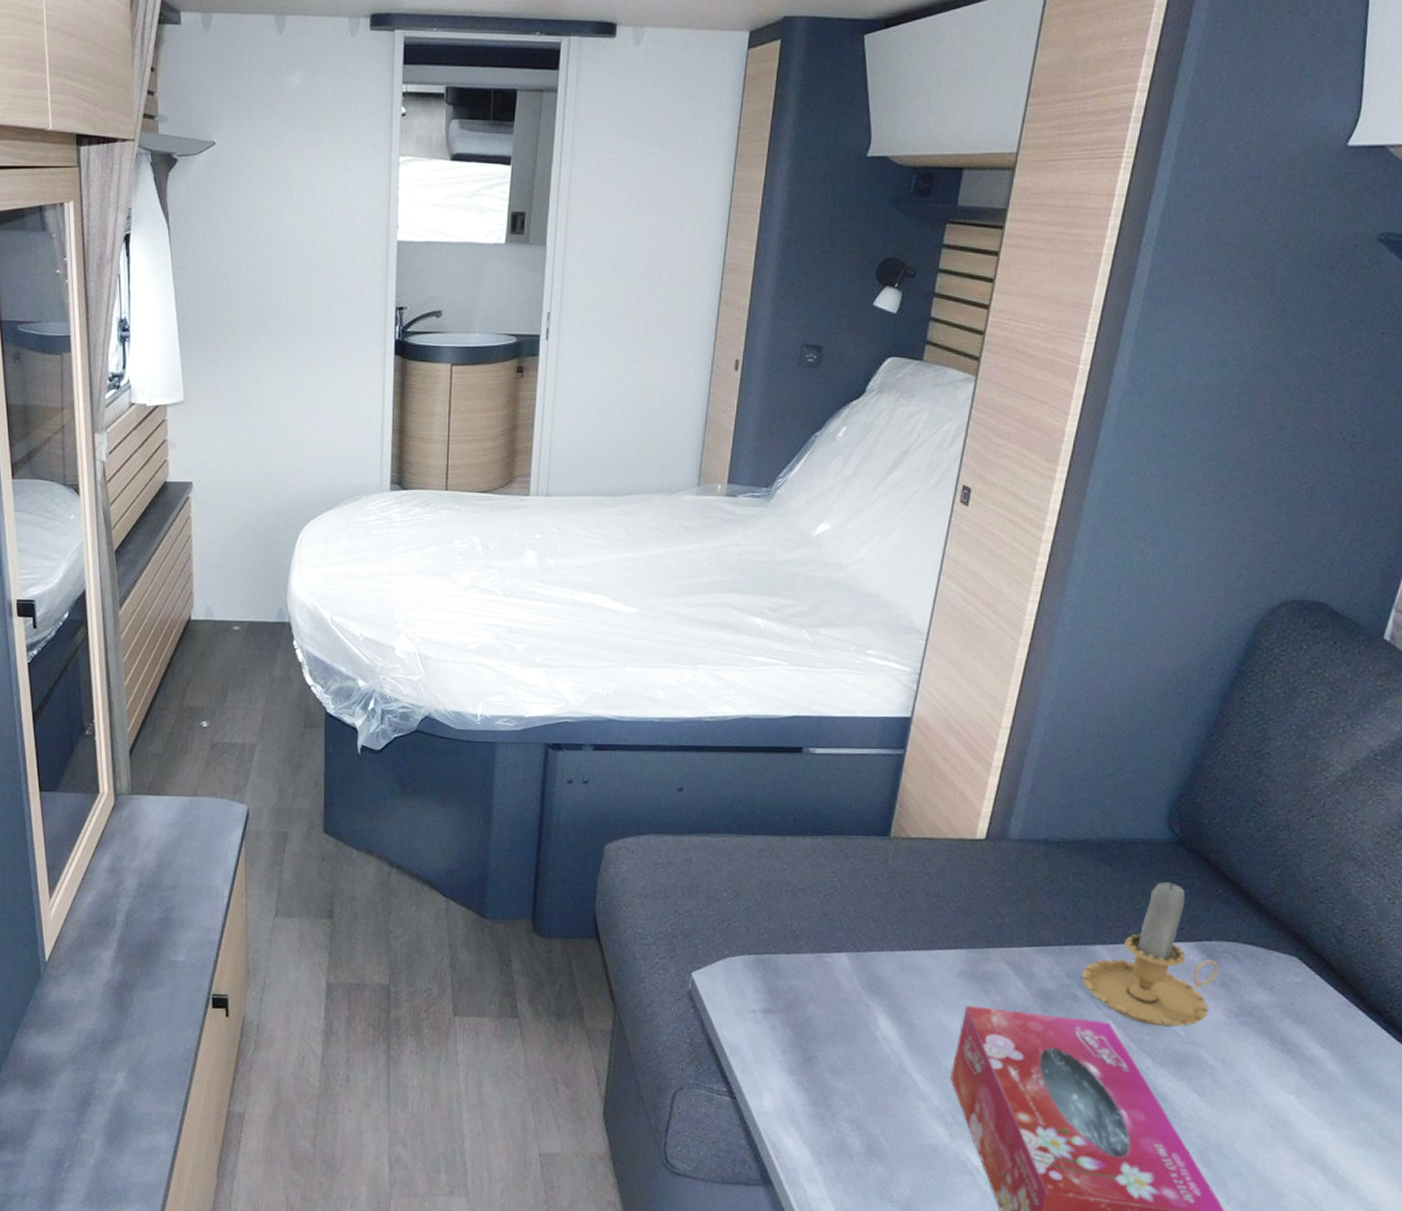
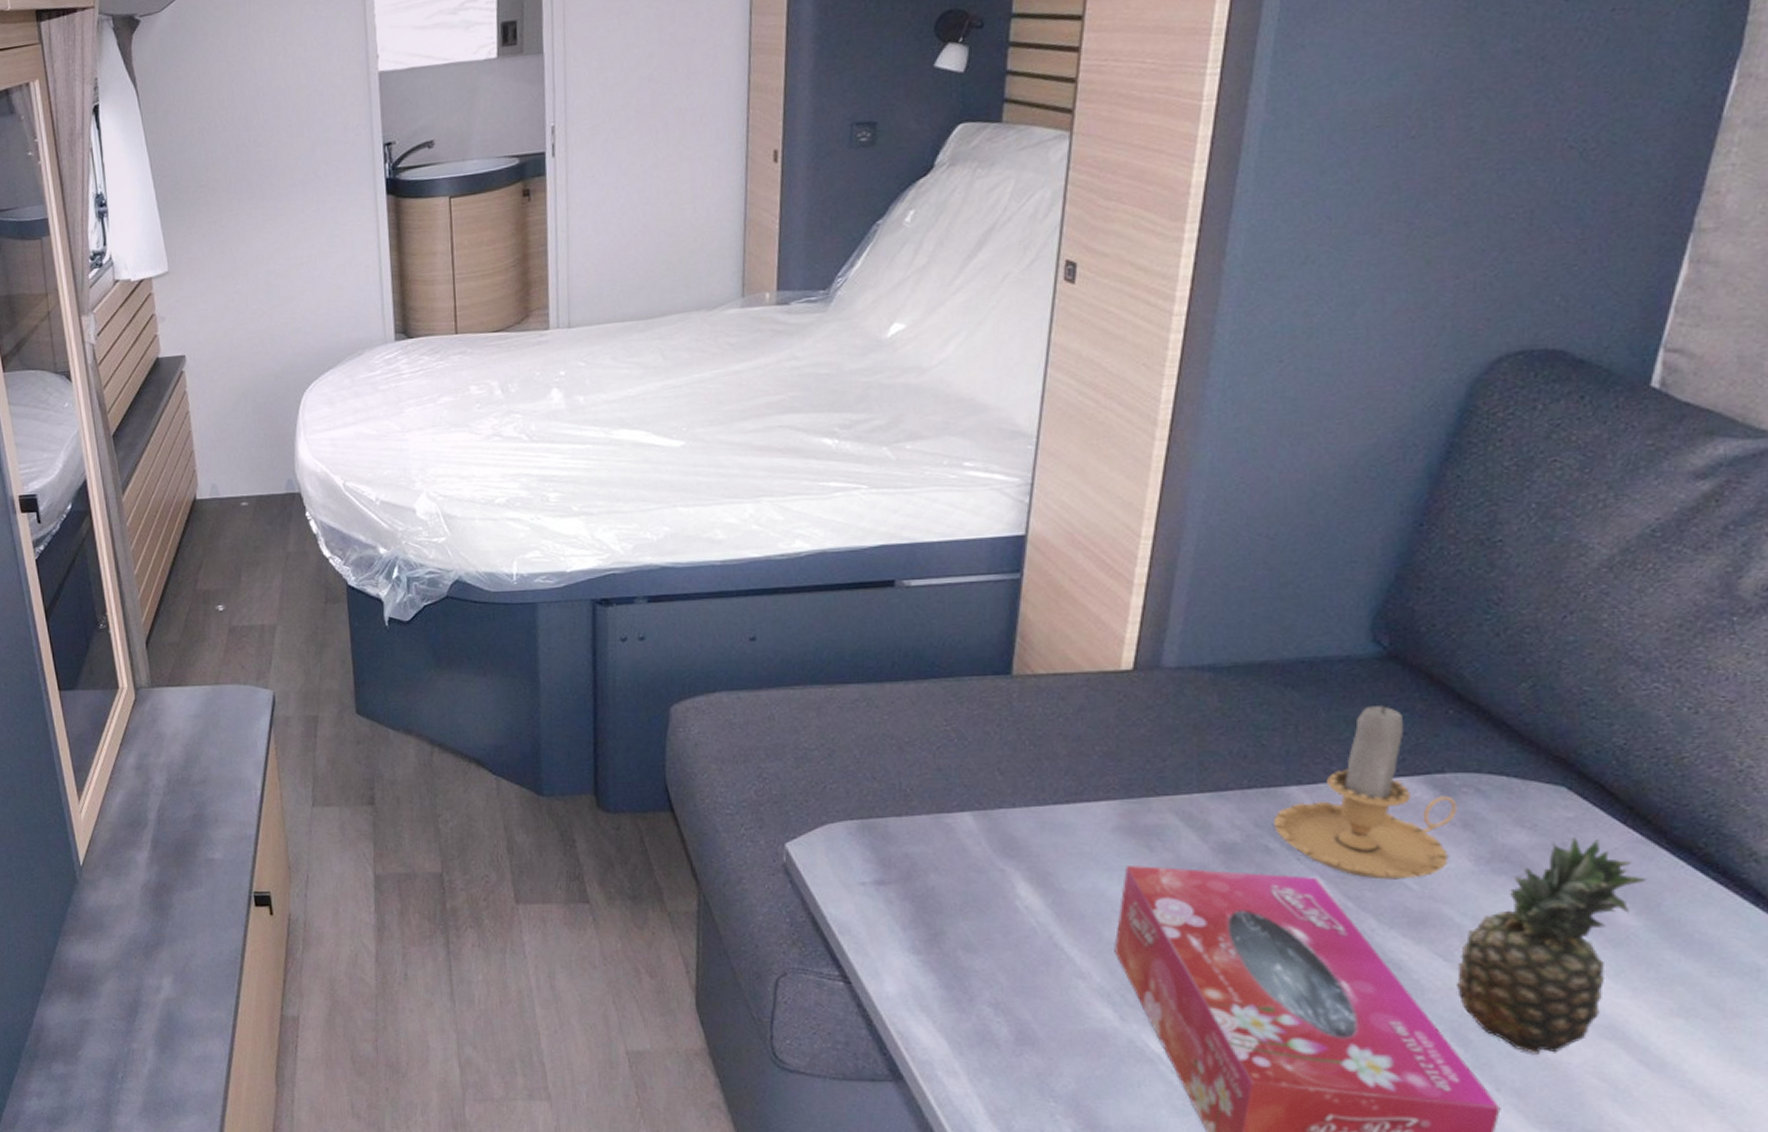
fruit: none [1205,998,1347,1174] -> present [1455,836,1646,1054]

